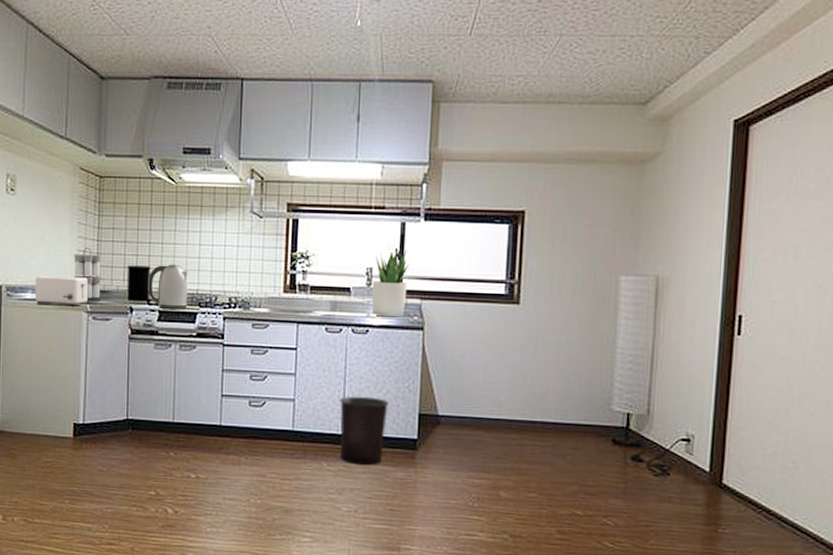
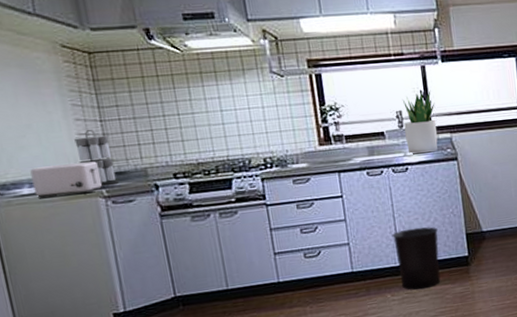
canister: present [126,265,151,303] -> none [142,139,177,180]
kettle: present [148,264,188,310] -> none [169,133,220,181]

